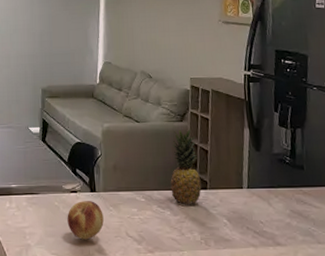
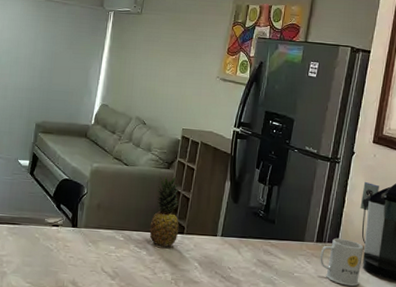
fruit: present [67,201,104,240] -> none [45,235,82,272]

